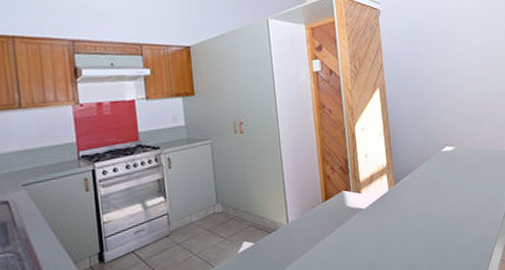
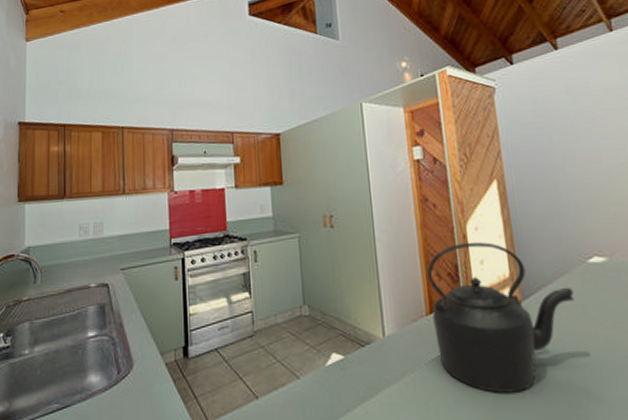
kettle: none [323,140,432,257] -> present [426,242,575,393]

